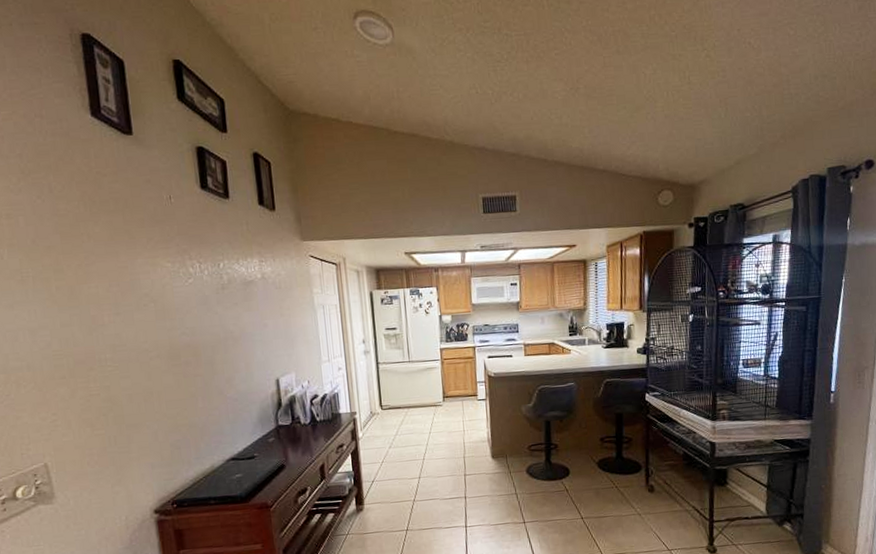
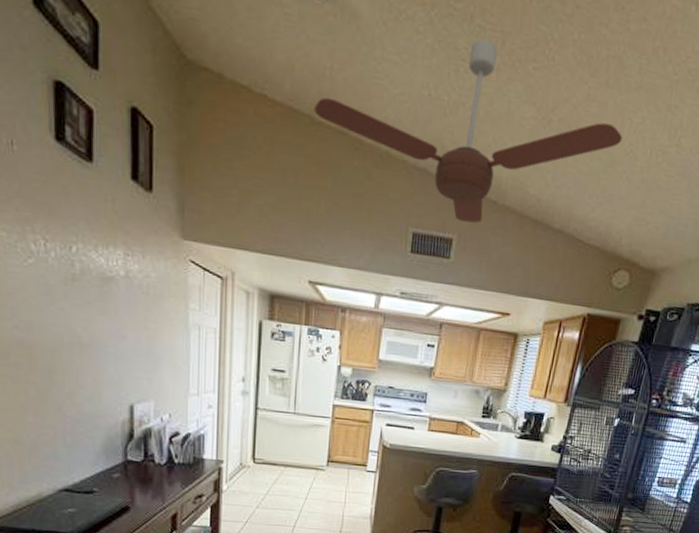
ceiling fan: none [389,42,640,181] -> present [314,38,623,223]

